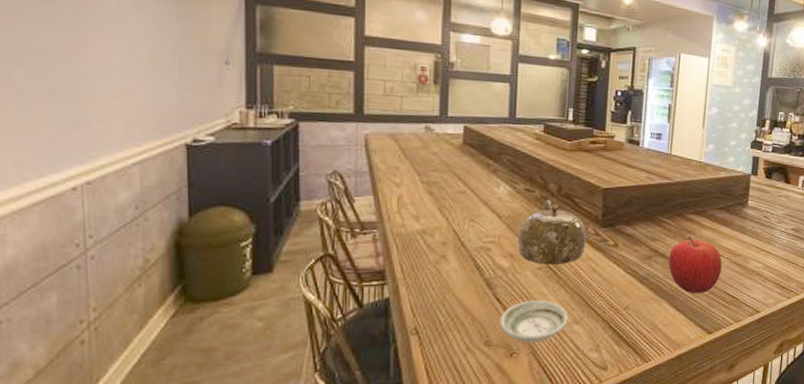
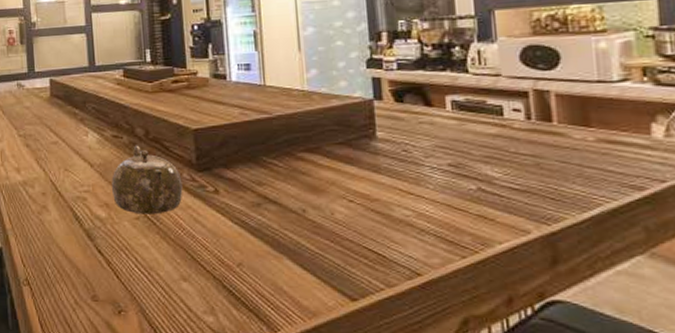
saucer: present [499,300,569,343] -> none [103,253,175,301]
fruit: present [668,236,722,293] -> none [282,178,355,248]

